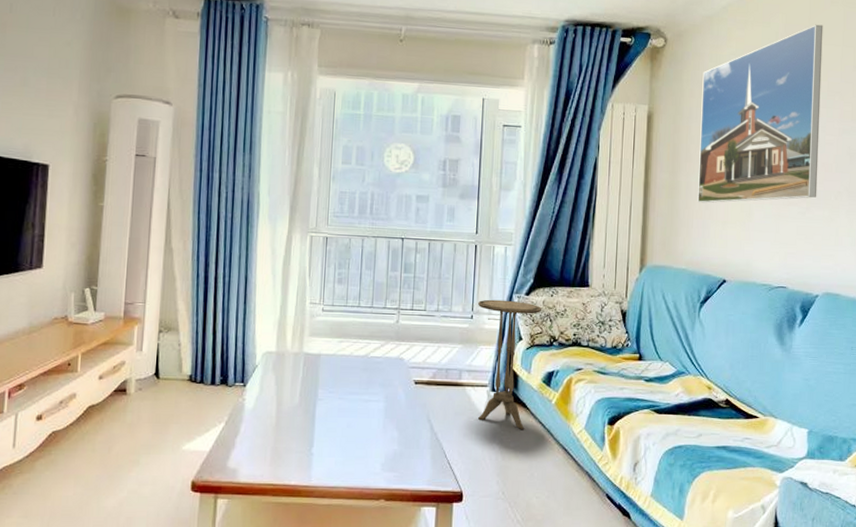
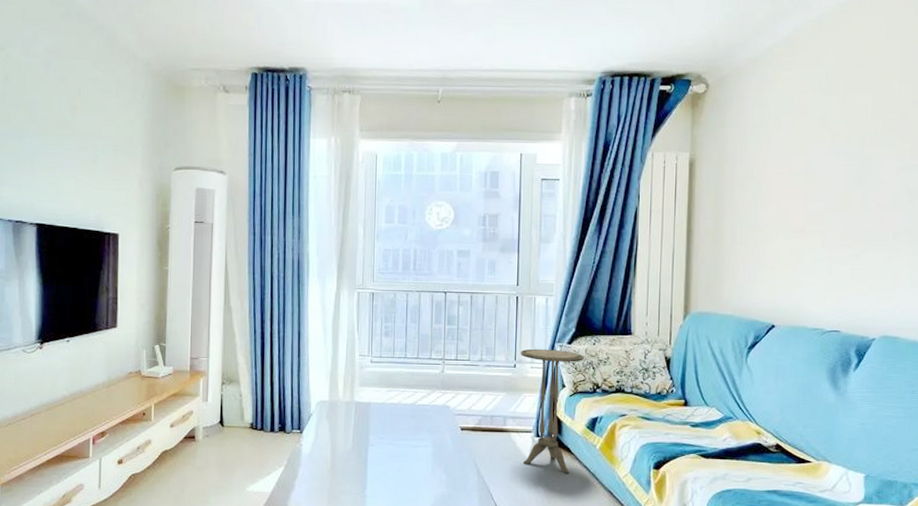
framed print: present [697,24,823,203] -> none [743,60,878,249]

